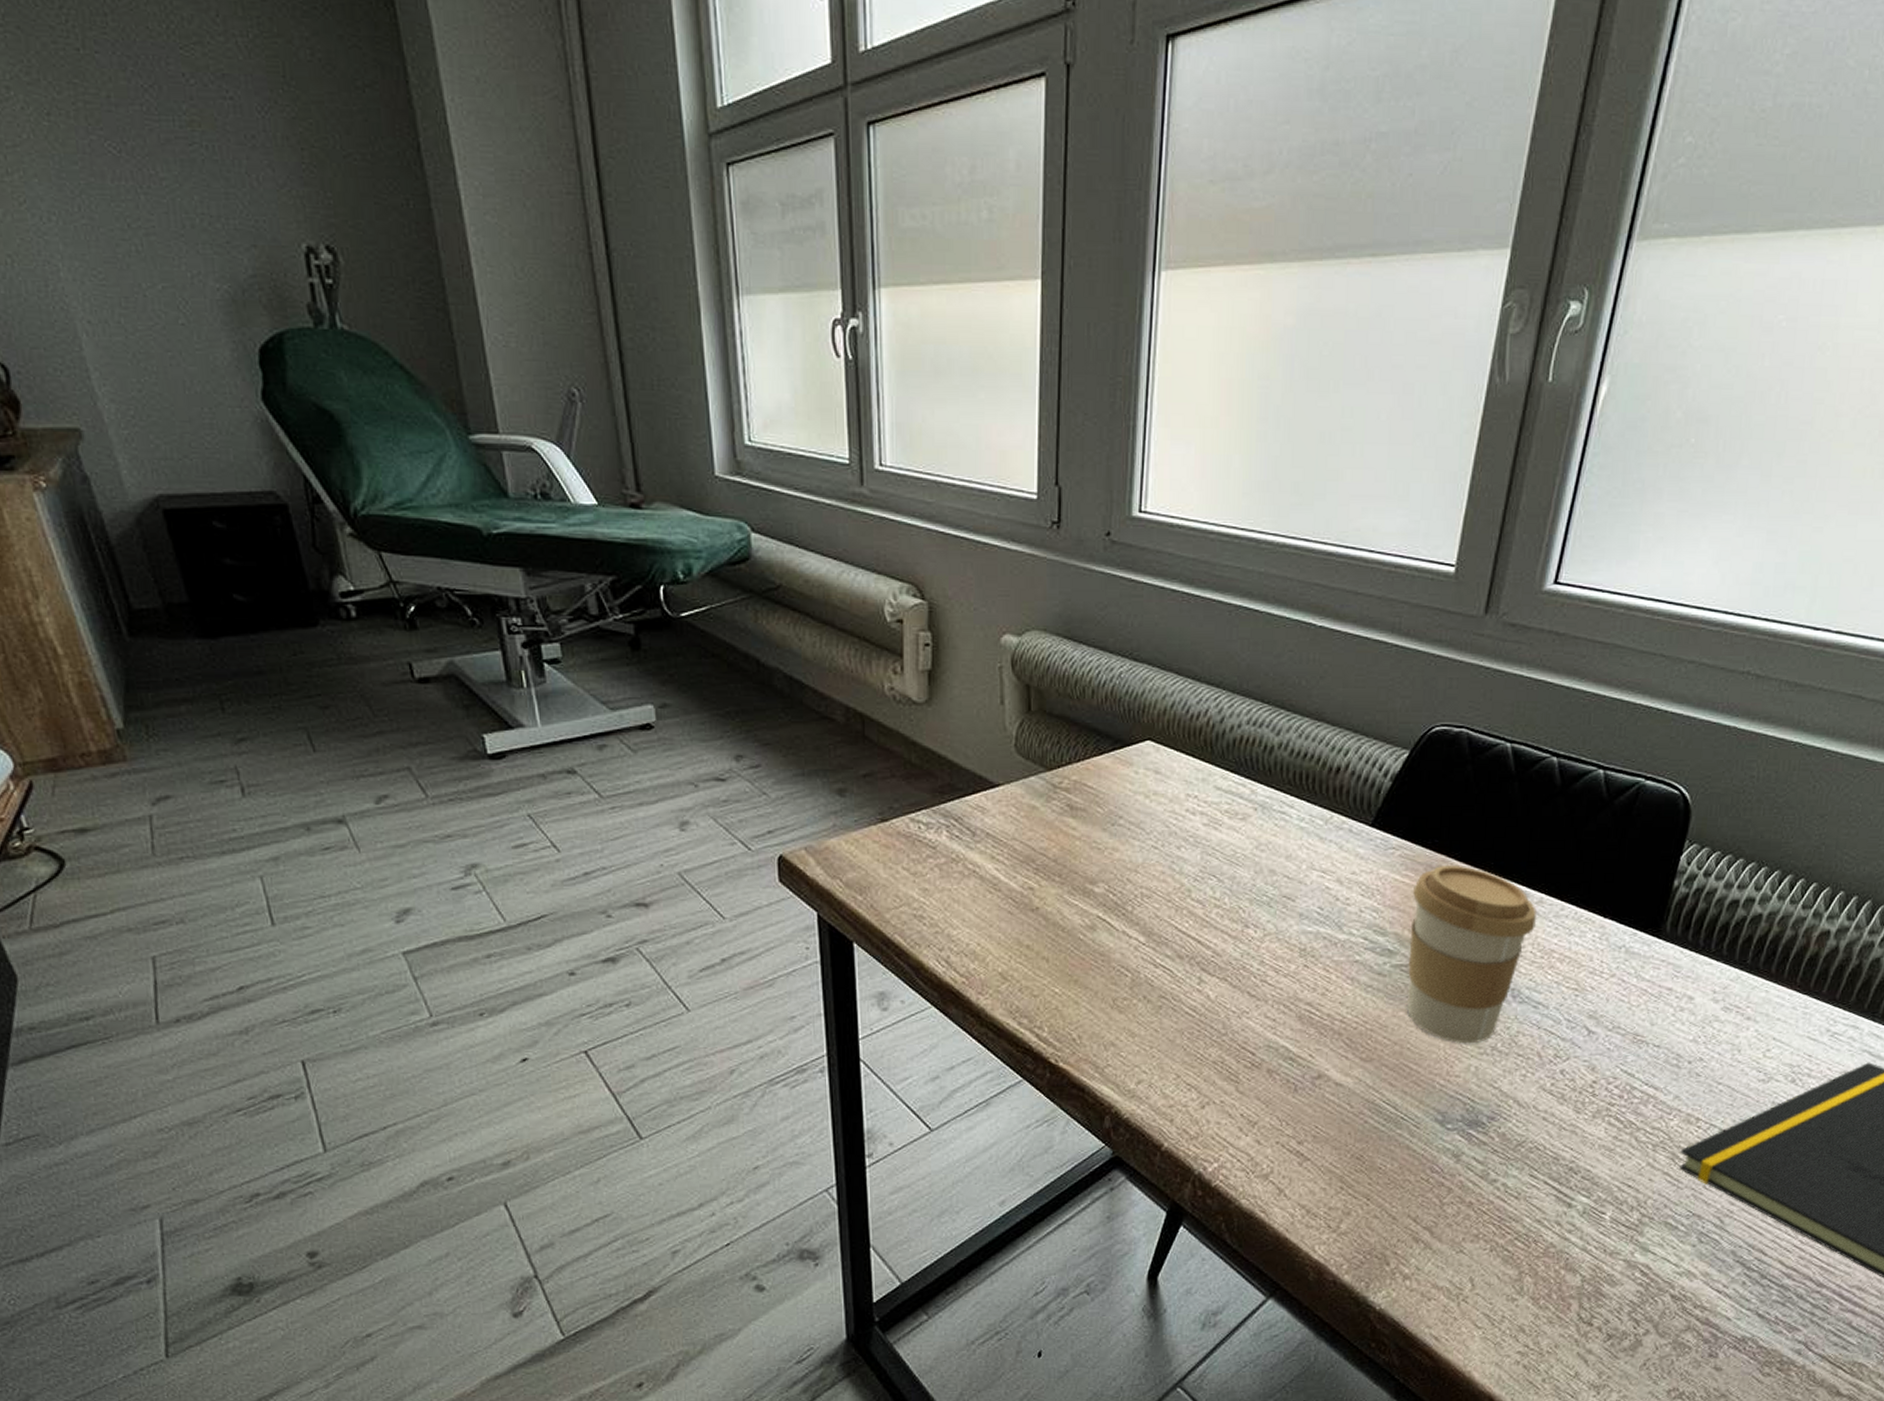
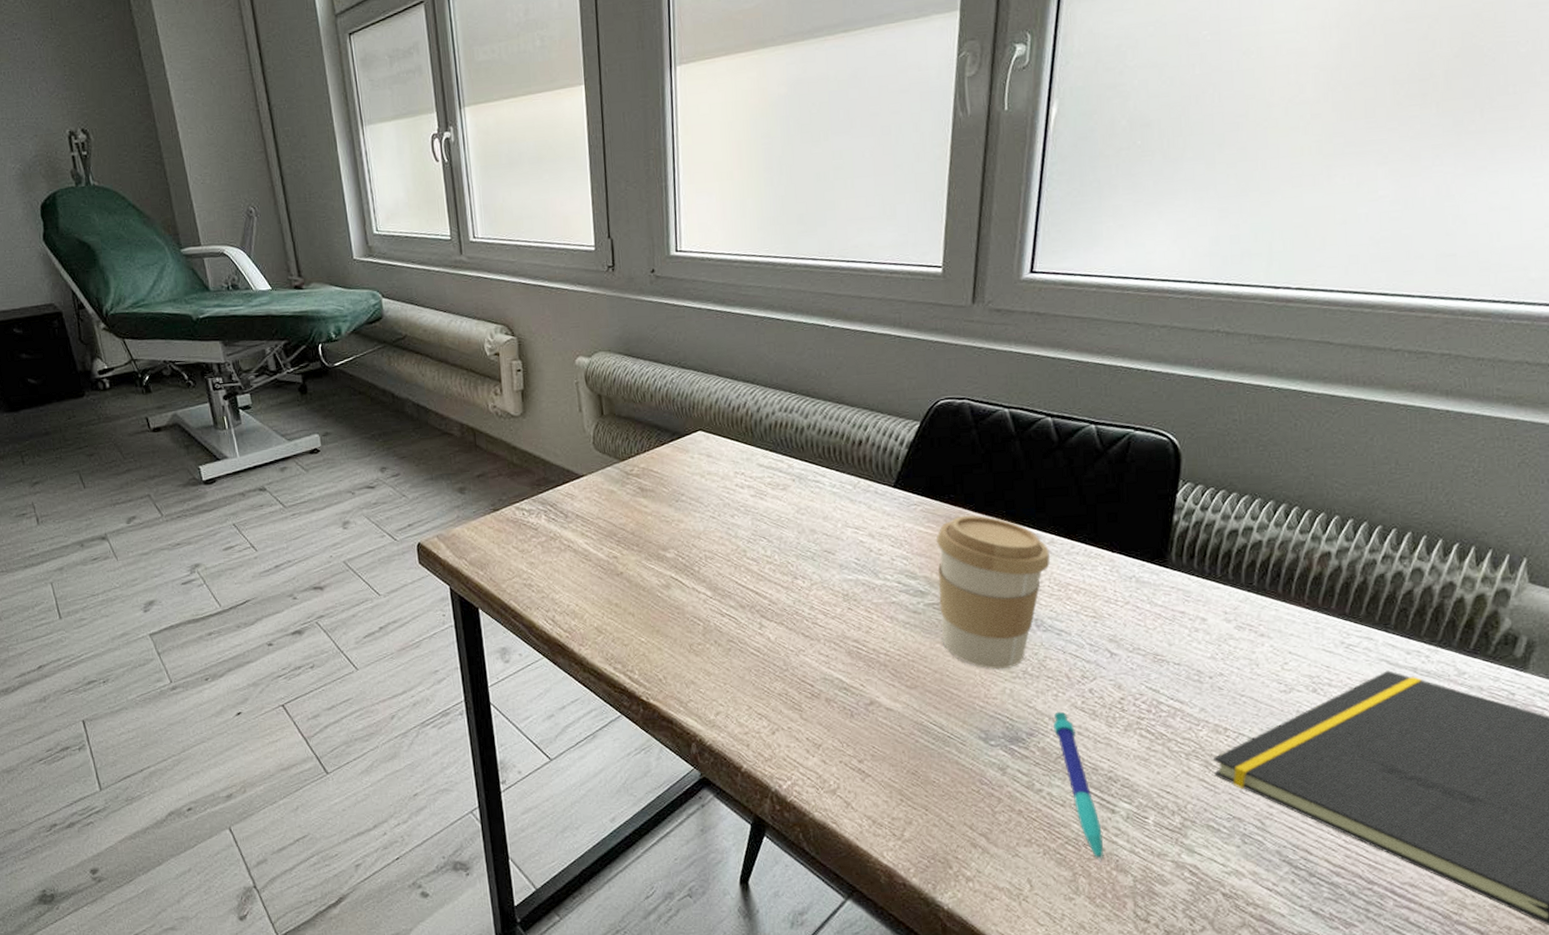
pen: none [1517,1094,1556,1261] -> present [1053,711,1104,863]

